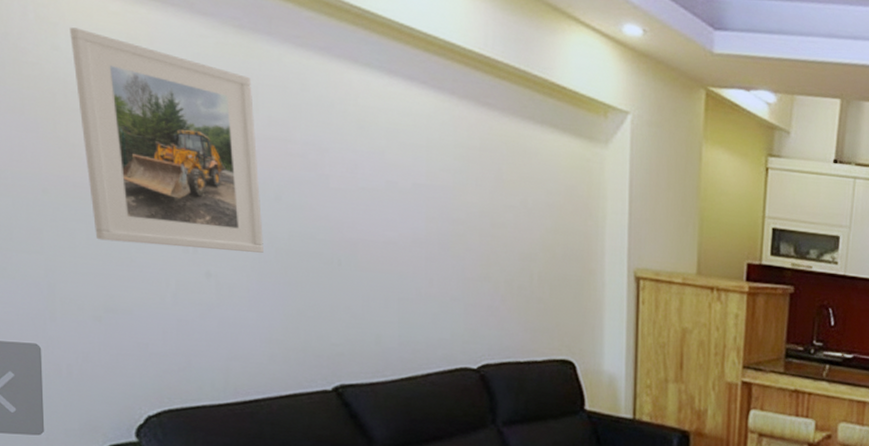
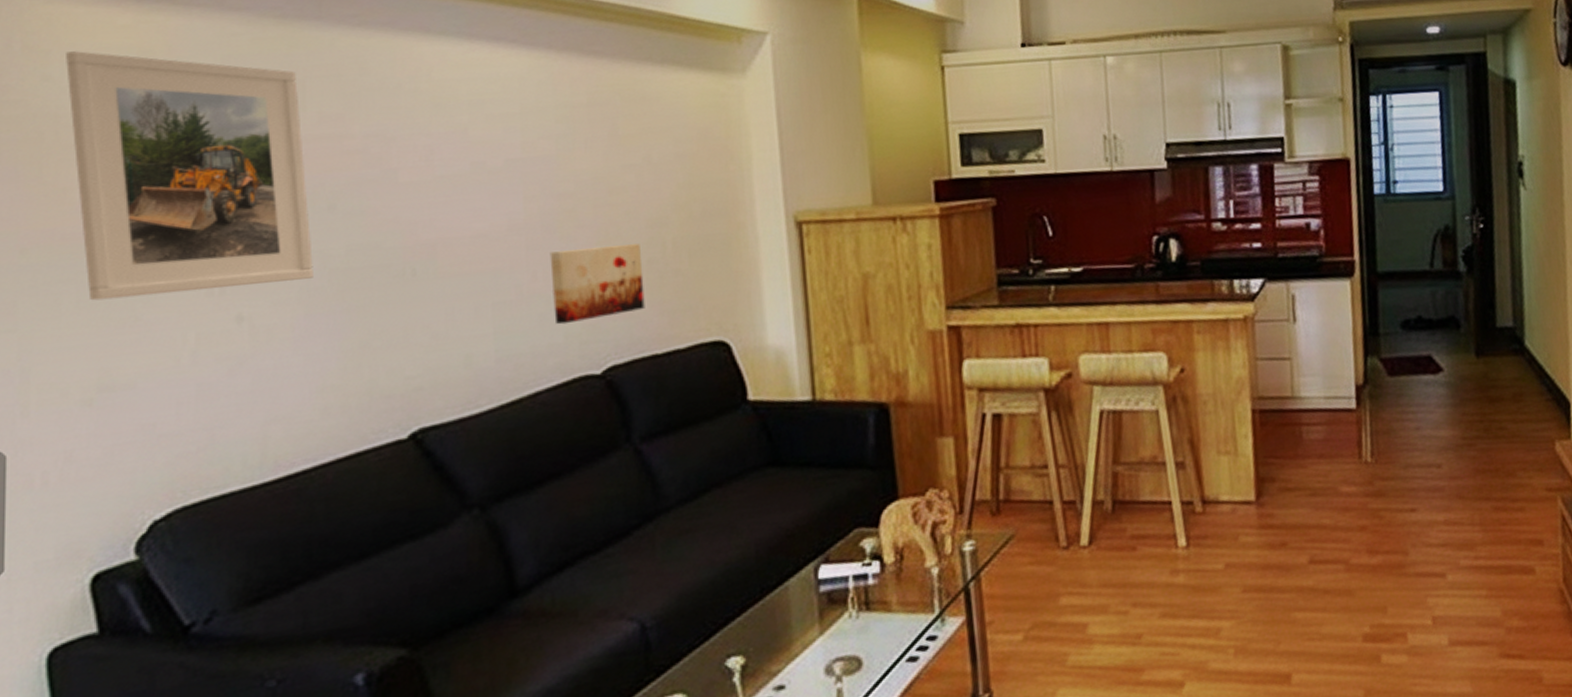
wall art: none [443,266,514,325] -> present [549,244,645,325]

